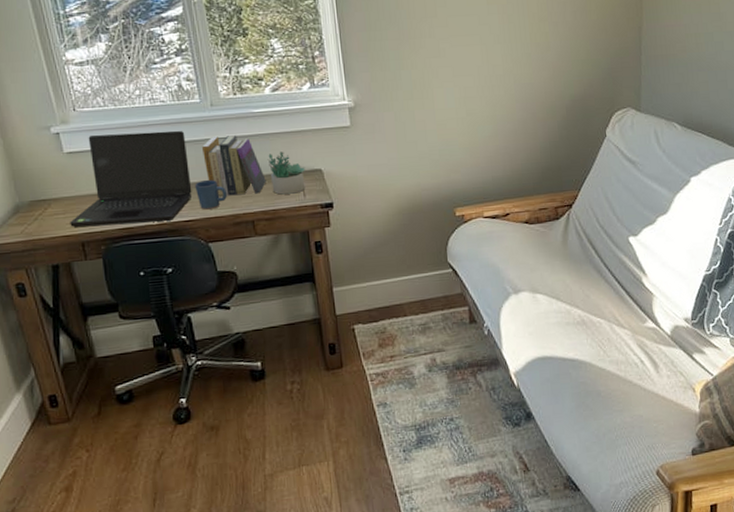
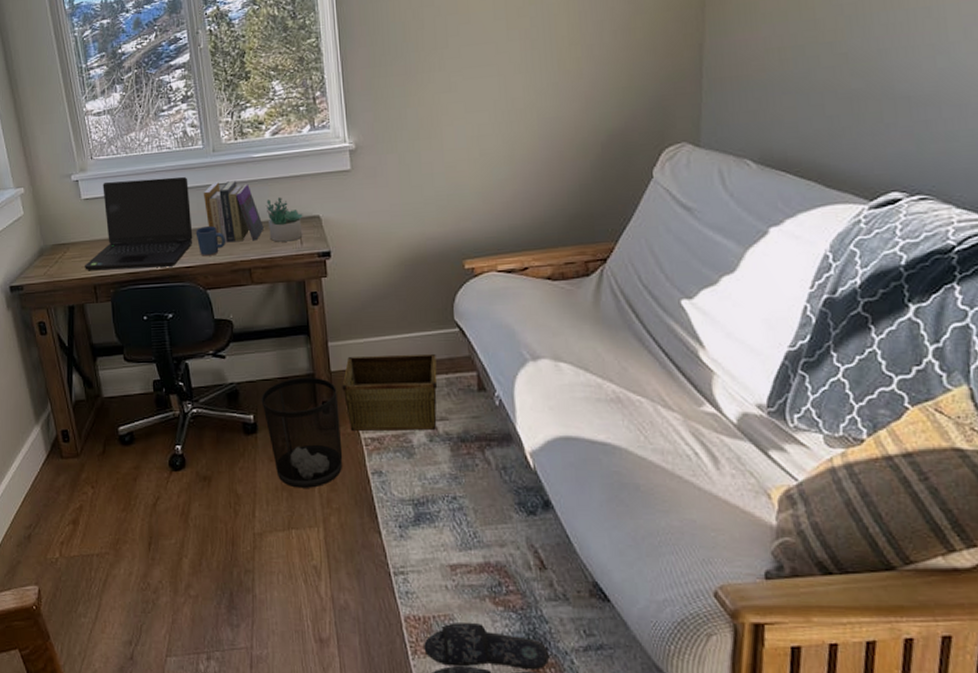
waste bin: none [268,321,350,427] -> present [261,377,343,488]
hamper: none [347,293,435,369] -> present [342,354,438,431]

